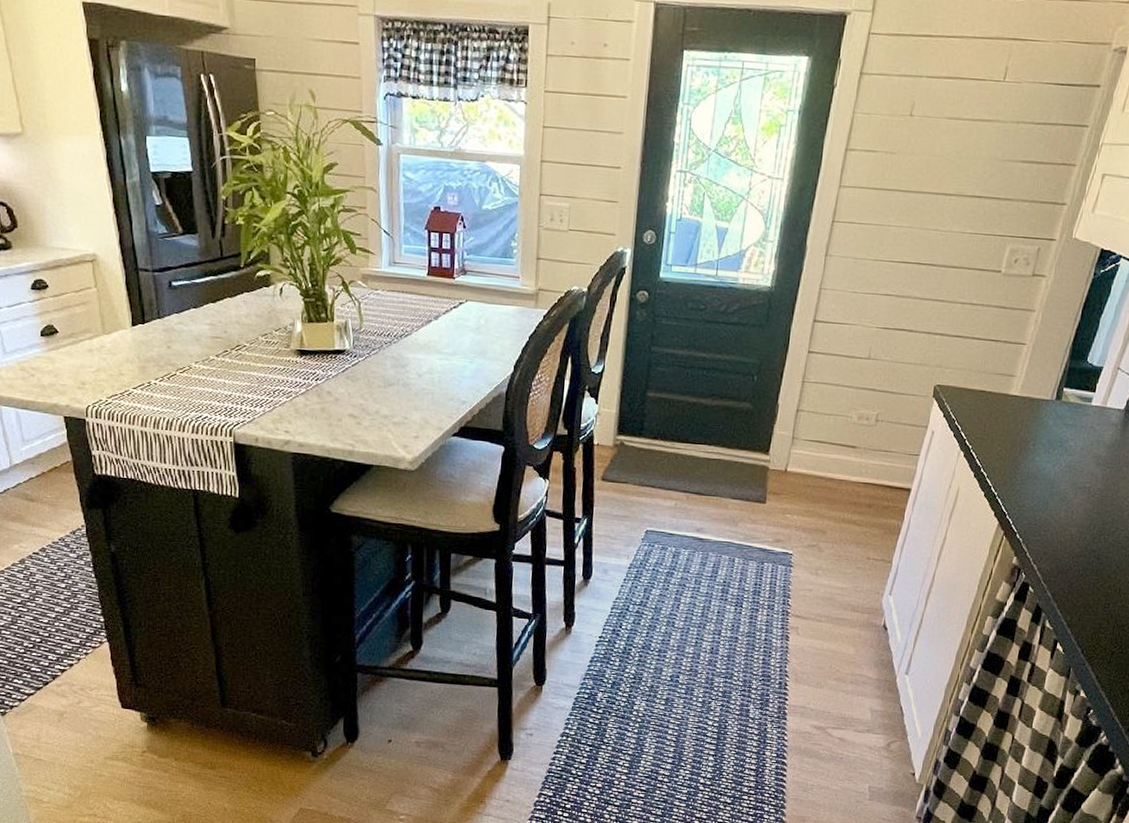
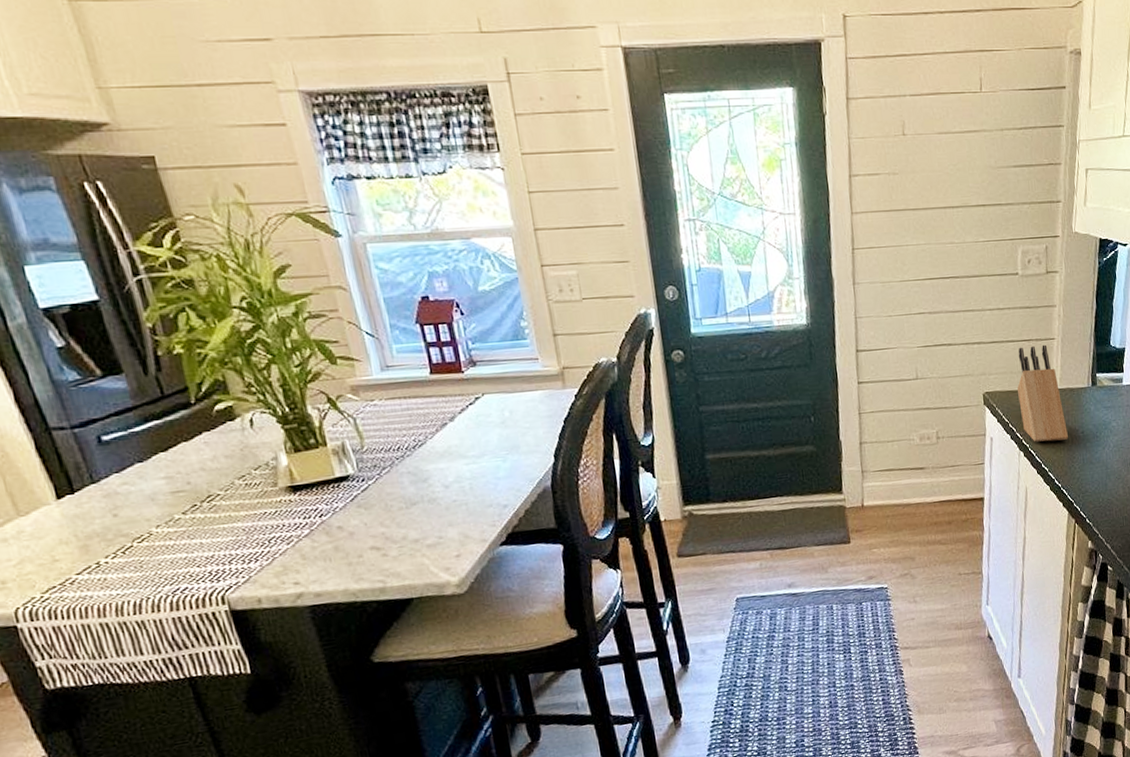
knife block: none [969,346,1019,449] -> present [1017,344,1068,442]

